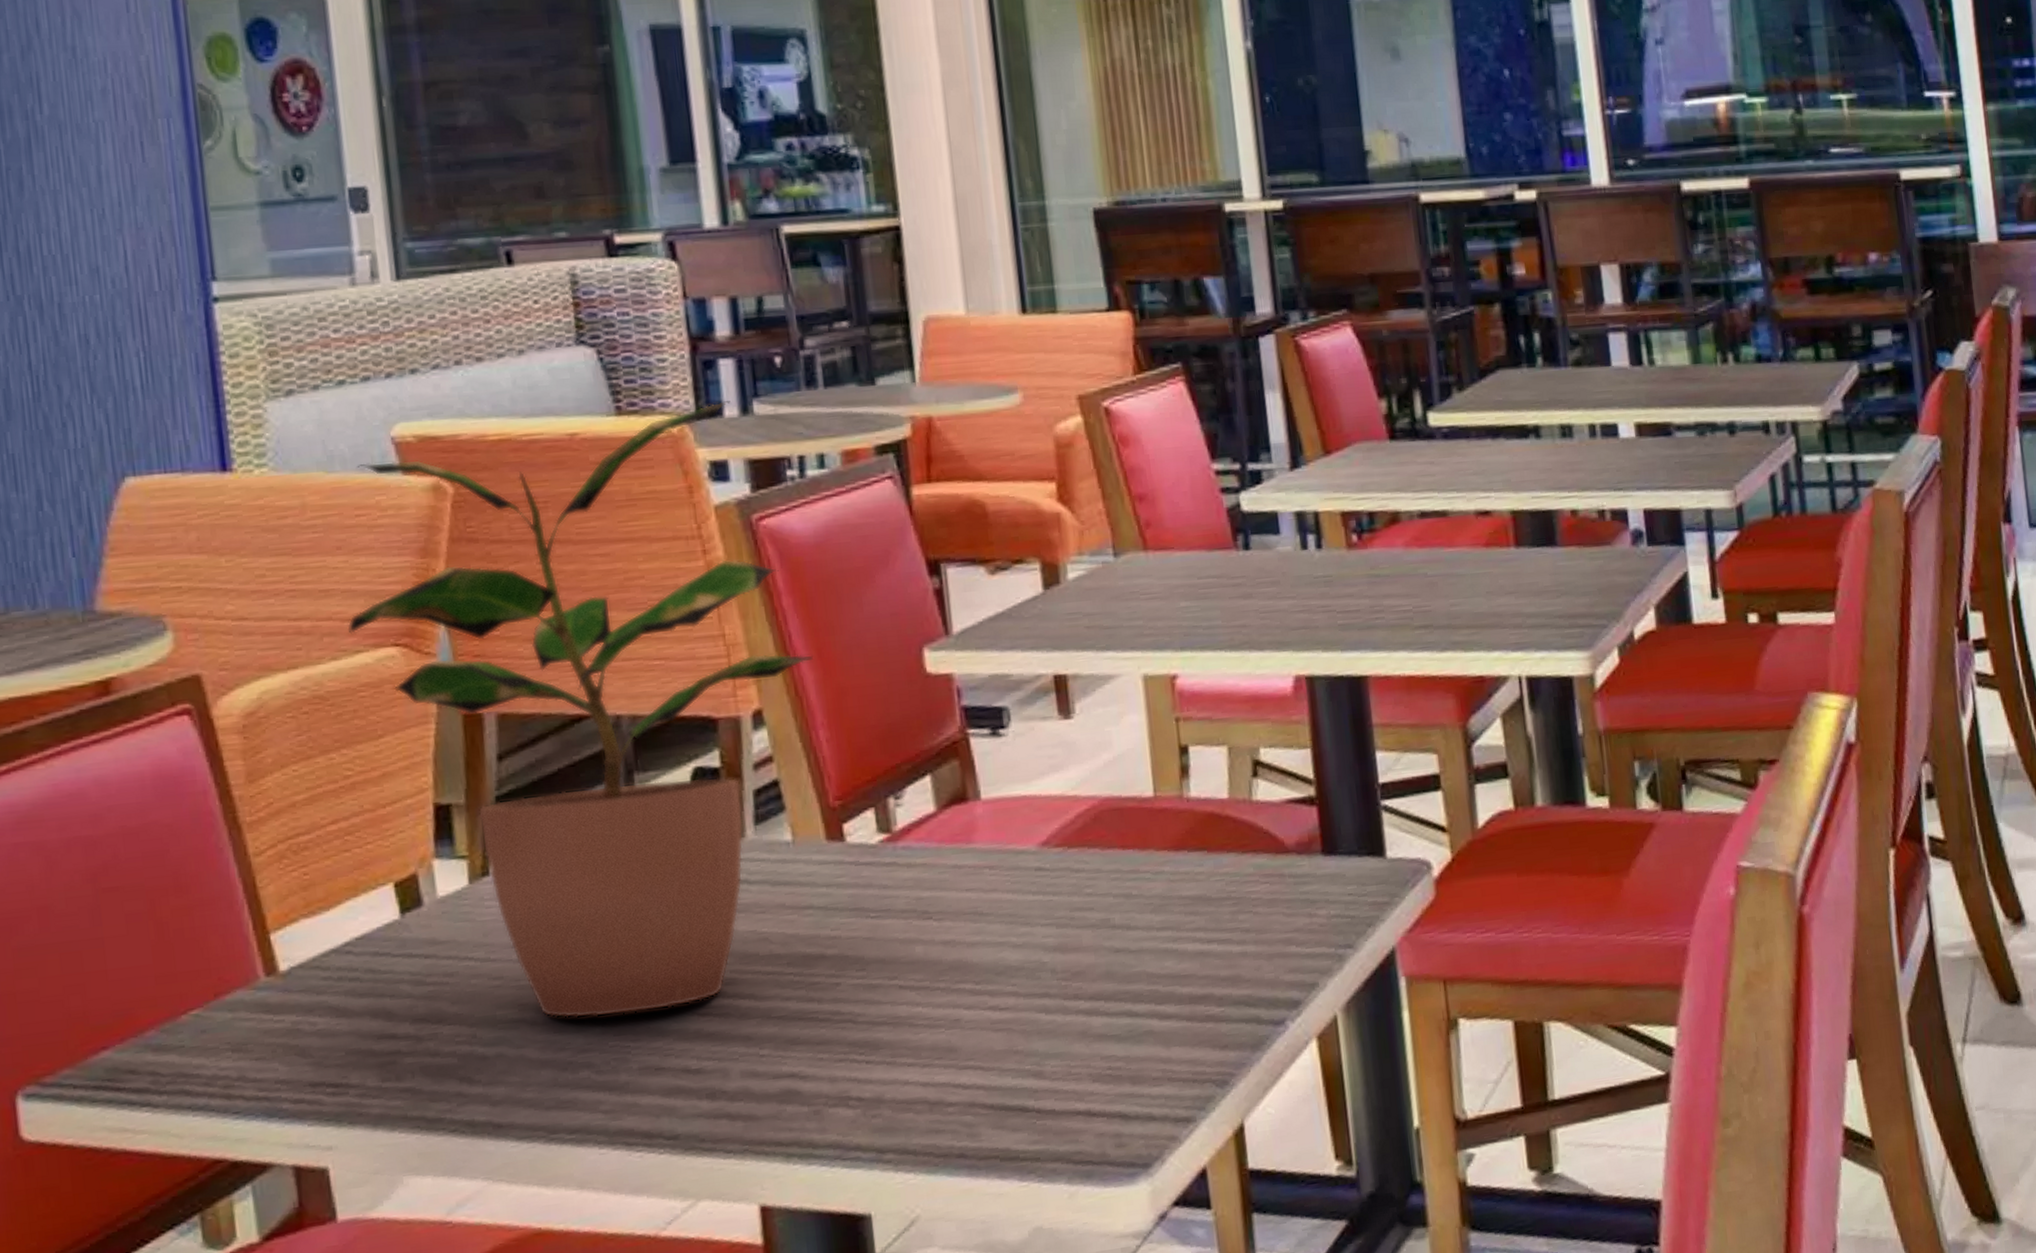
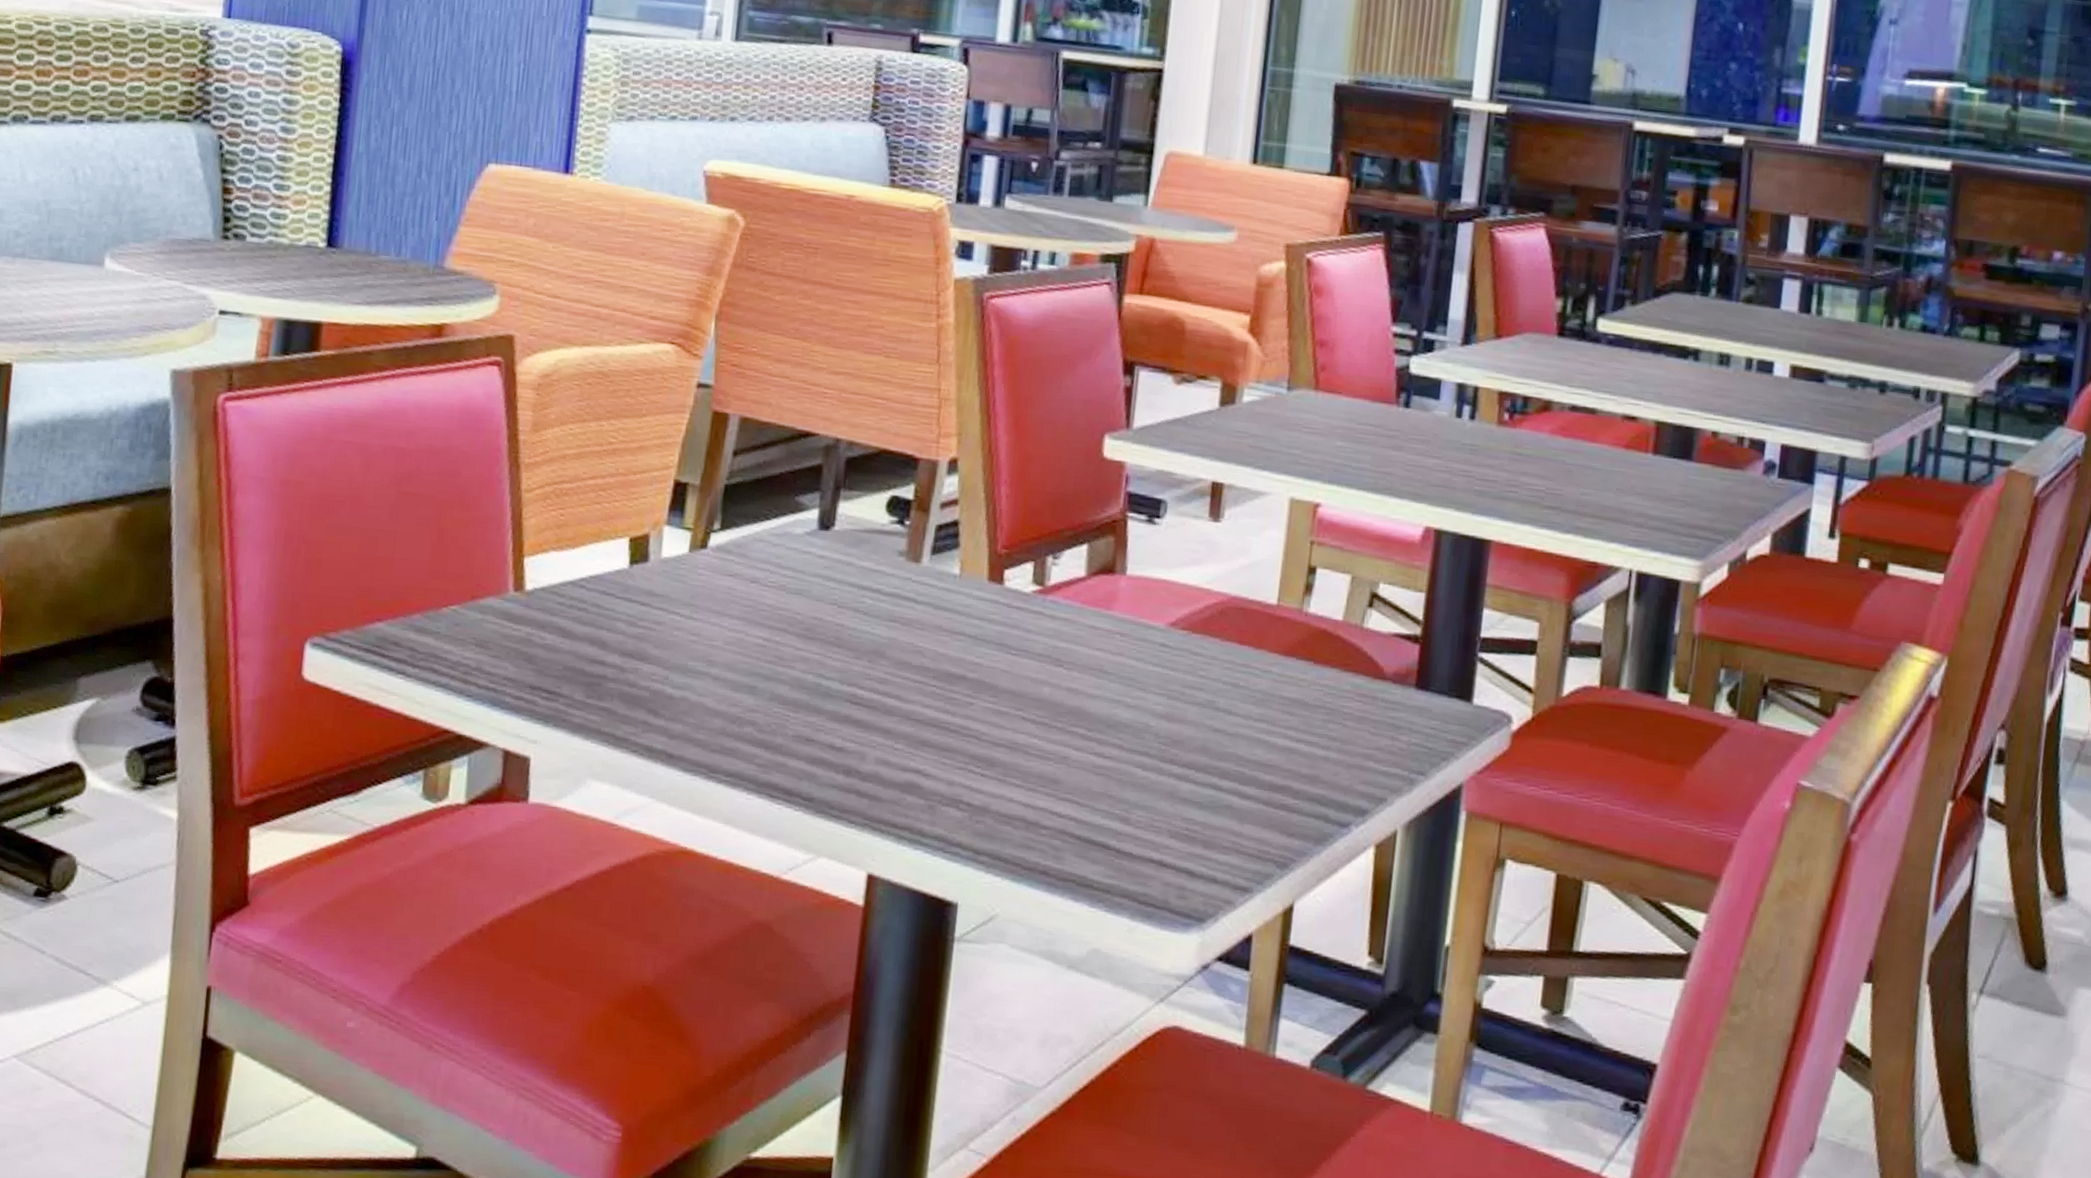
potted plant: present [347,401,813,1018] -> none [636,188,1010,692]

